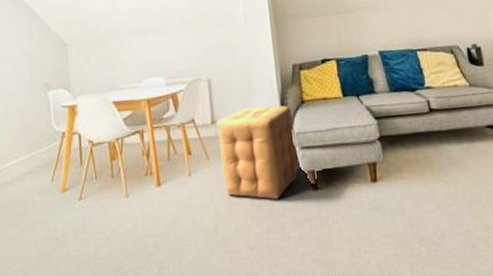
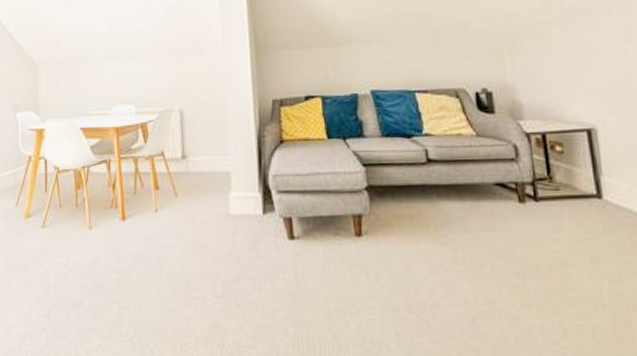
ottoman: present [216,105,298,199] -> none [187,142,274,245]

